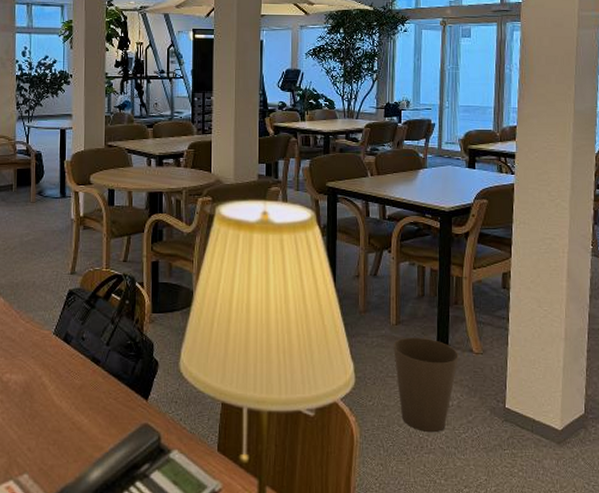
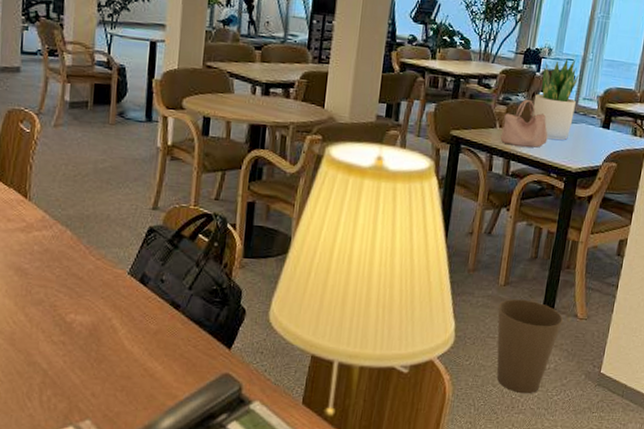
handbag: none [373,149,418,191] -> present [500,100,548,148]
planter: none [399,108,439,183] -> present [531,59,579,141]

